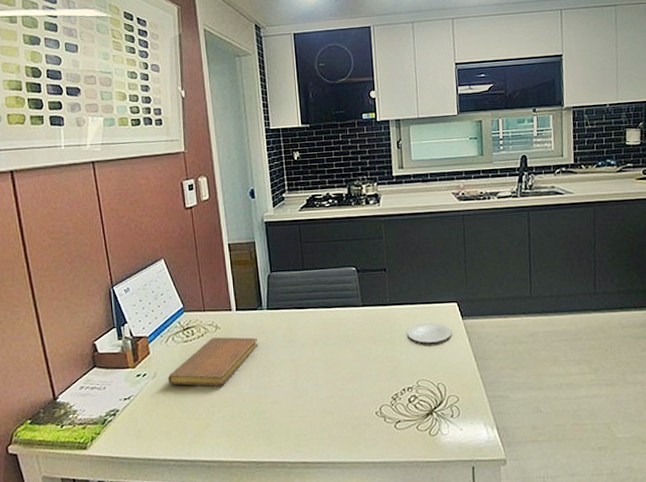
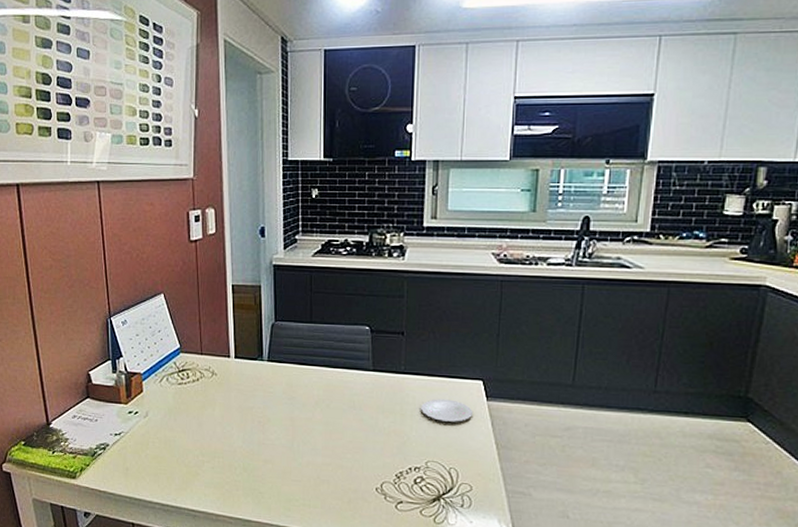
notebook: present [168,337,259,386] -> none [159,383,256,435]

